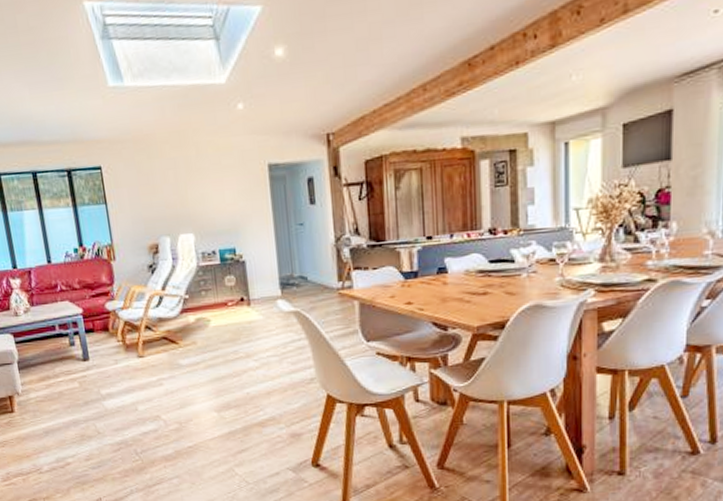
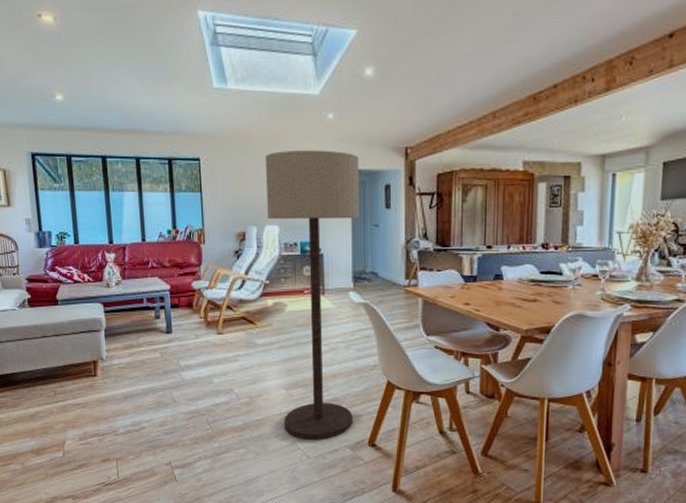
floor lamp: none [173,145,294,464] -> present [266,150,359,440]

